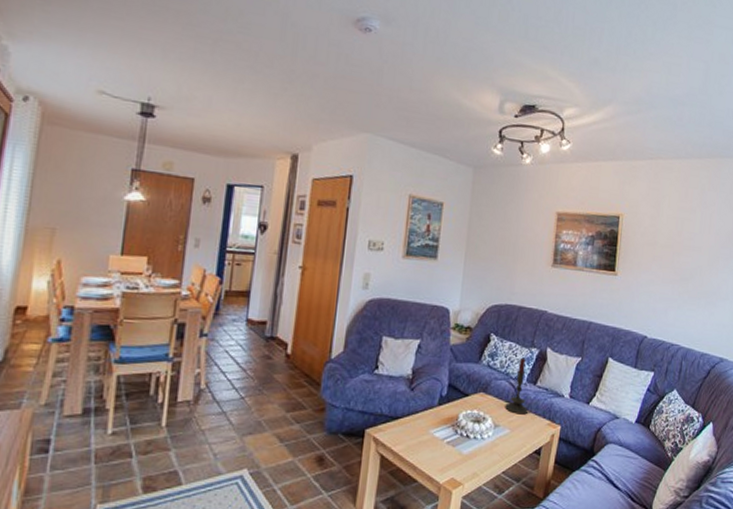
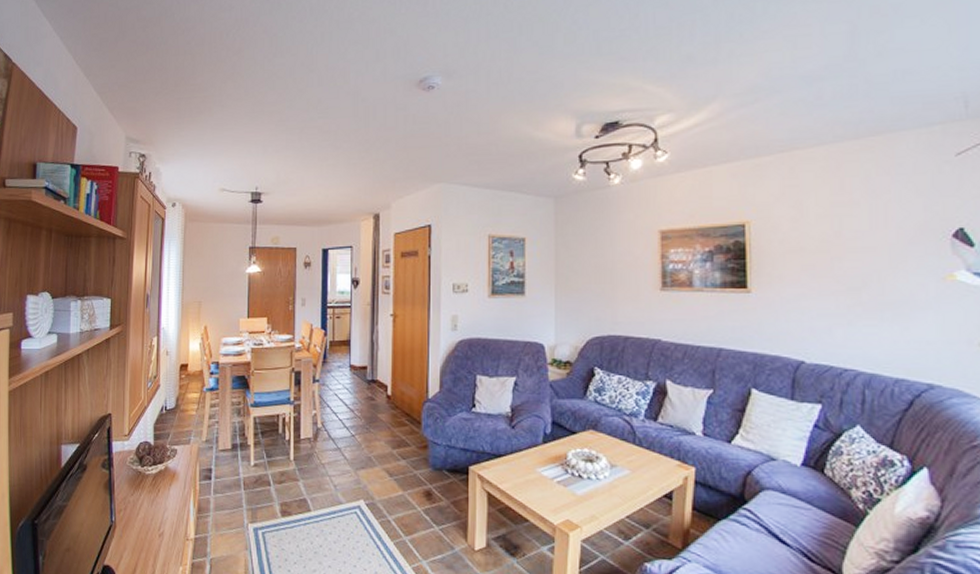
candle: present [505,357,528,415] -> none [621,391,650,454]

